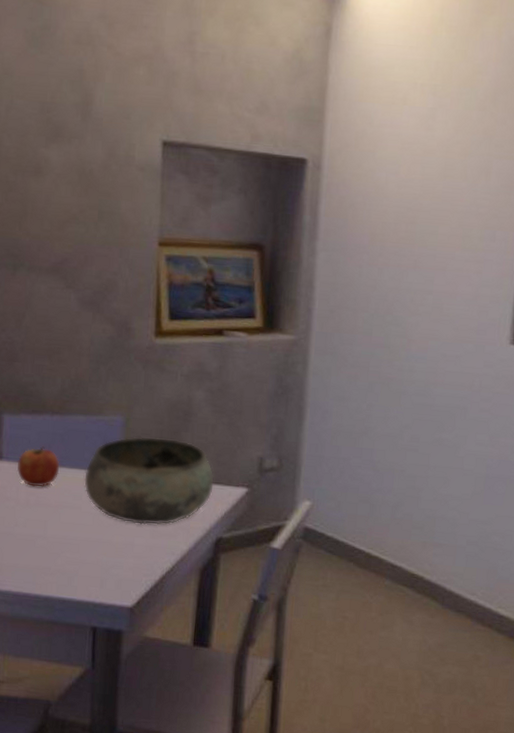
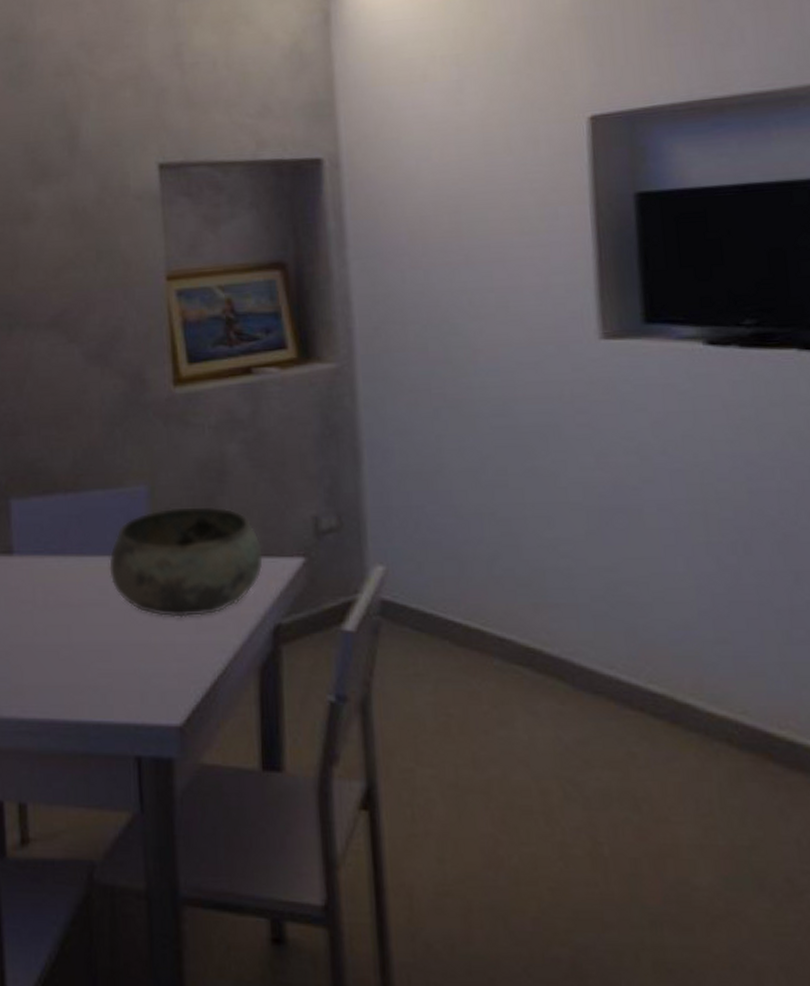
fruit: present [16,445,60,487] -> none [30,531,80,584]

